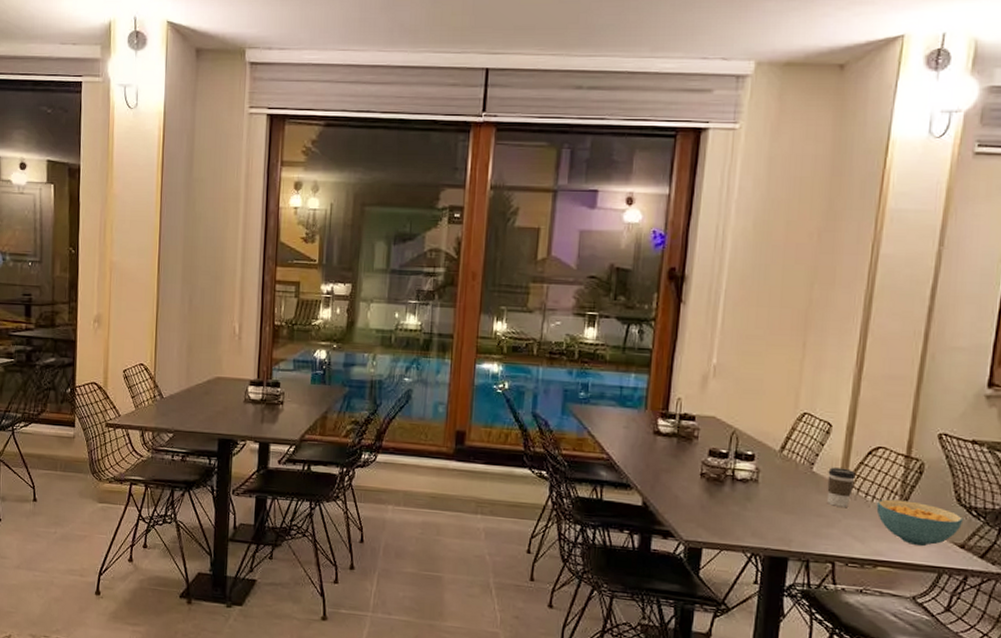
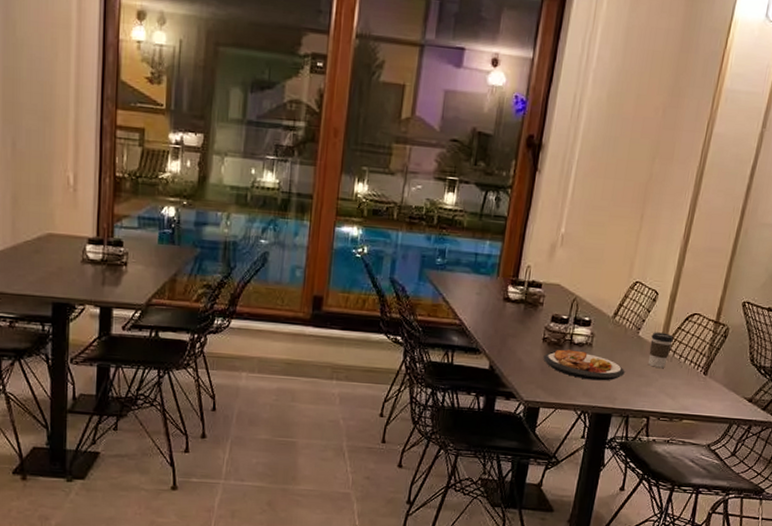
plate: none [702,485,800,521] -> present [543,349,625,381]
cereal bowl: present [876,499,964,547] -> none [687,360,754,401]

